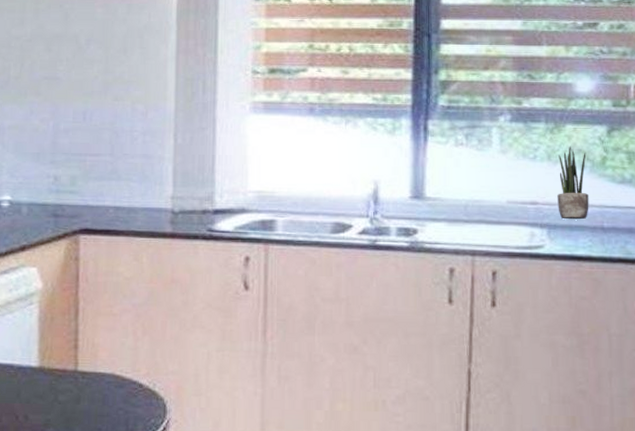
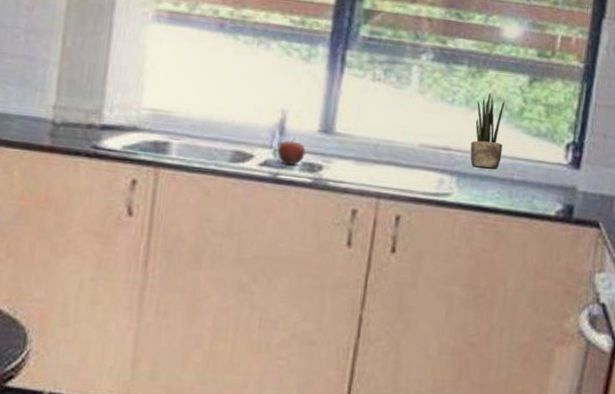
fruit: none [373,206,400,231] -> present [277,138,306,165]

